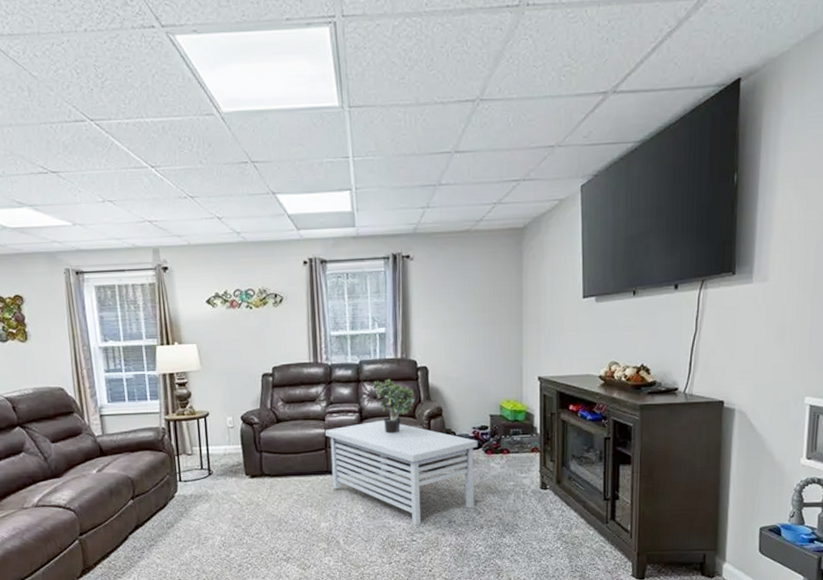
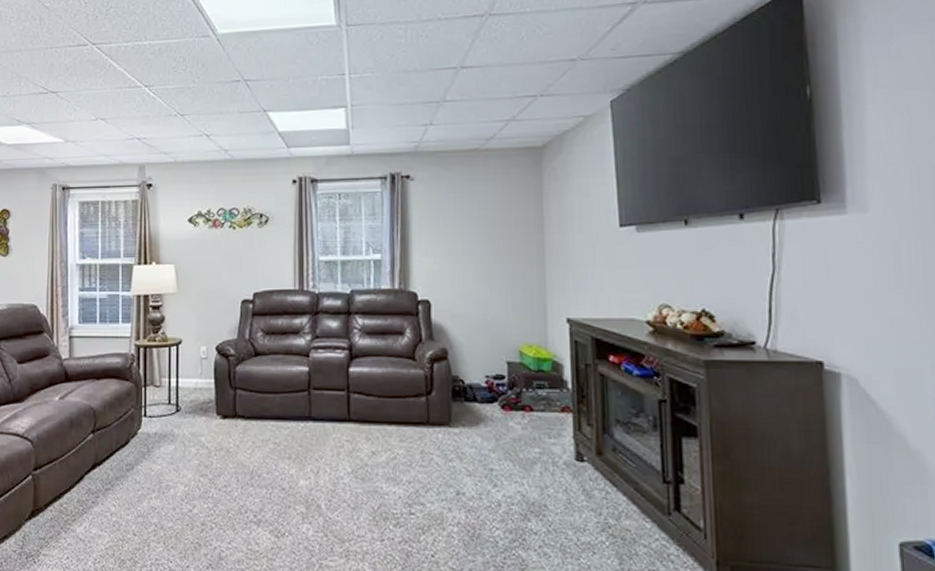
coffee table: present [324,420,478,526] -> none [308,360,493,495]
potted plant: present [371,378,415,434] -> none [363,312,415,377]

